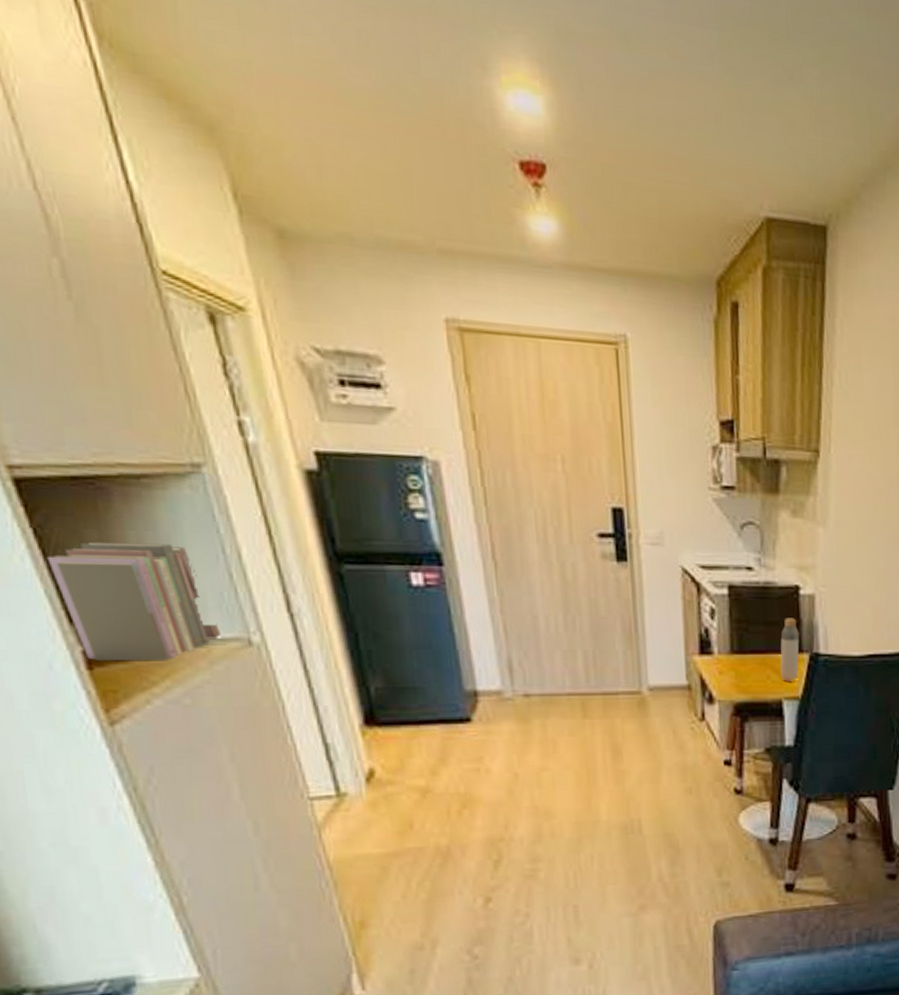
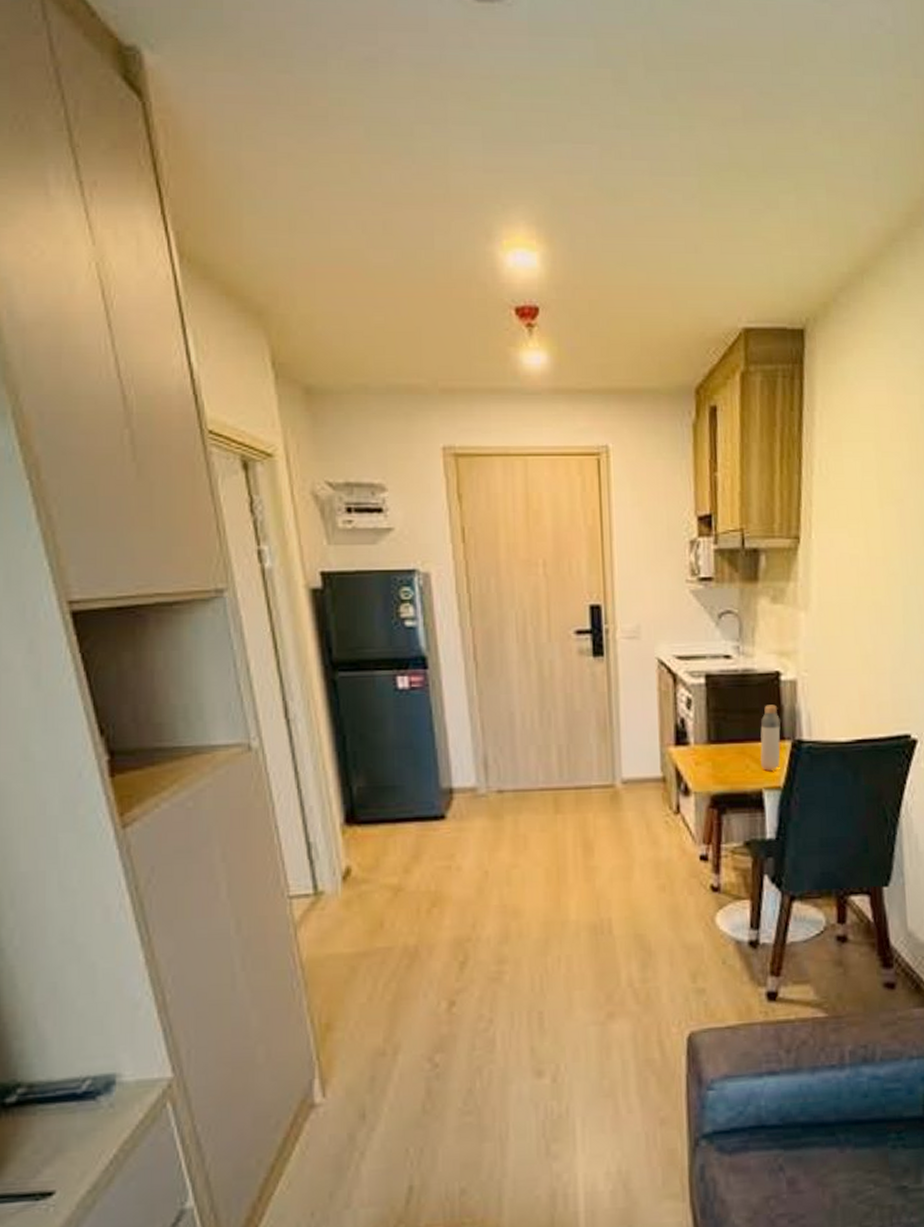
books: present [47,541,222,660] -> none [89,661,226,768]

